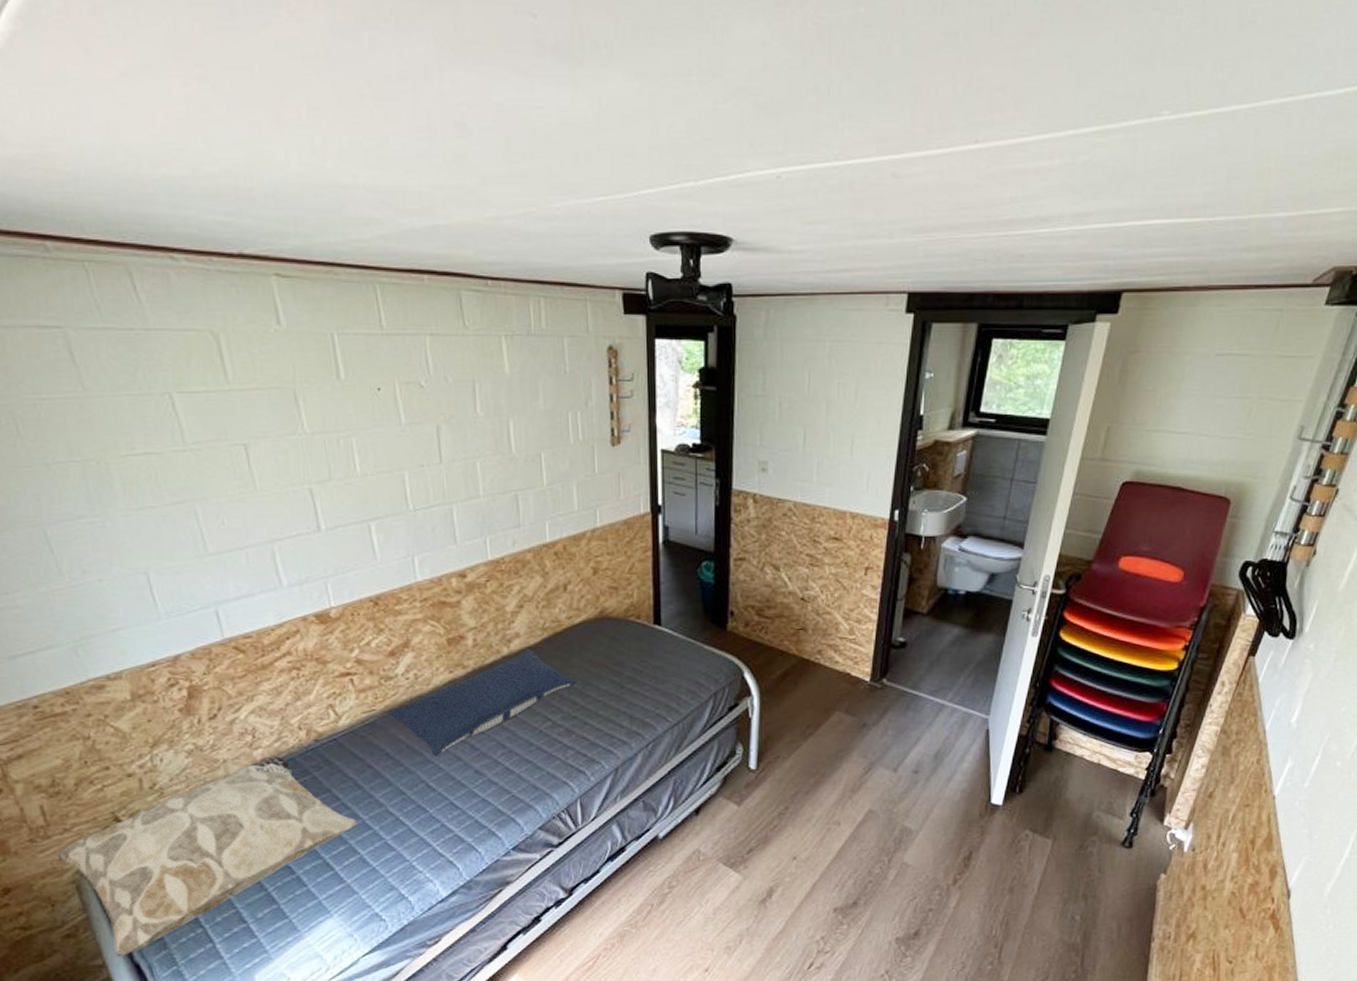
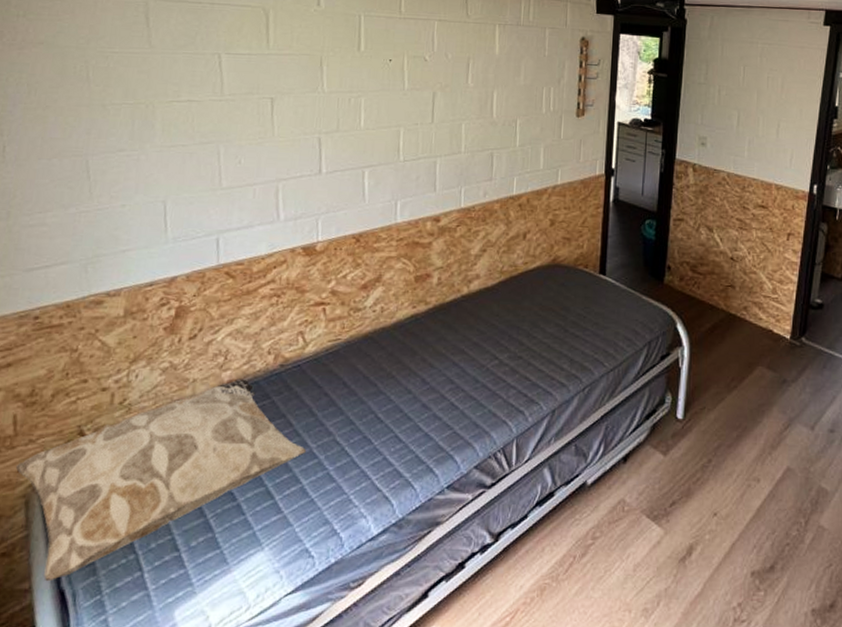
pillow: present [386,648,577,757] -> none [350,289,526,388]

